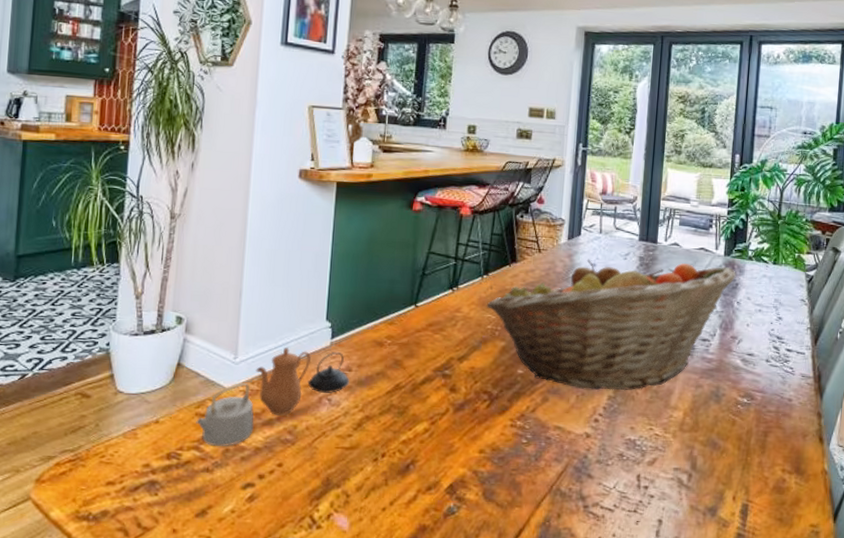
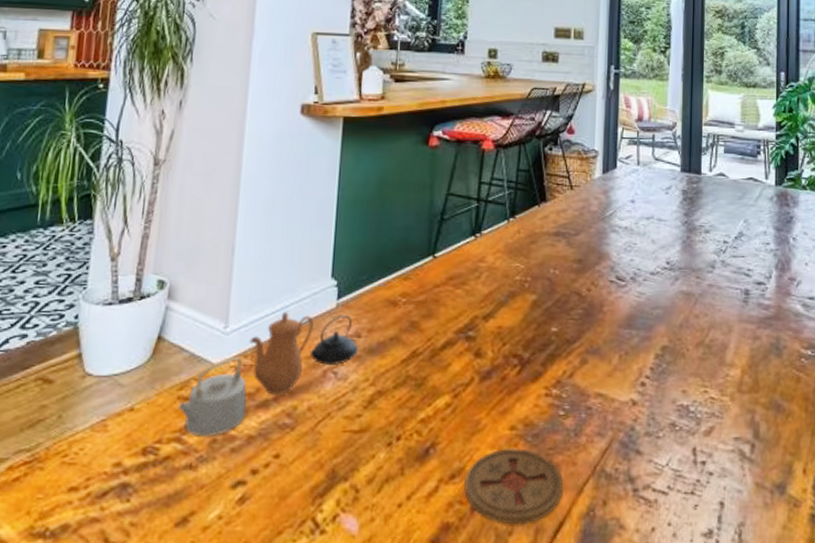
coaster: none [439,468,524,529] -> present [464,449,564,525]
fruit basket: present [486,259,736,391] -> none [513,195,790,347]

